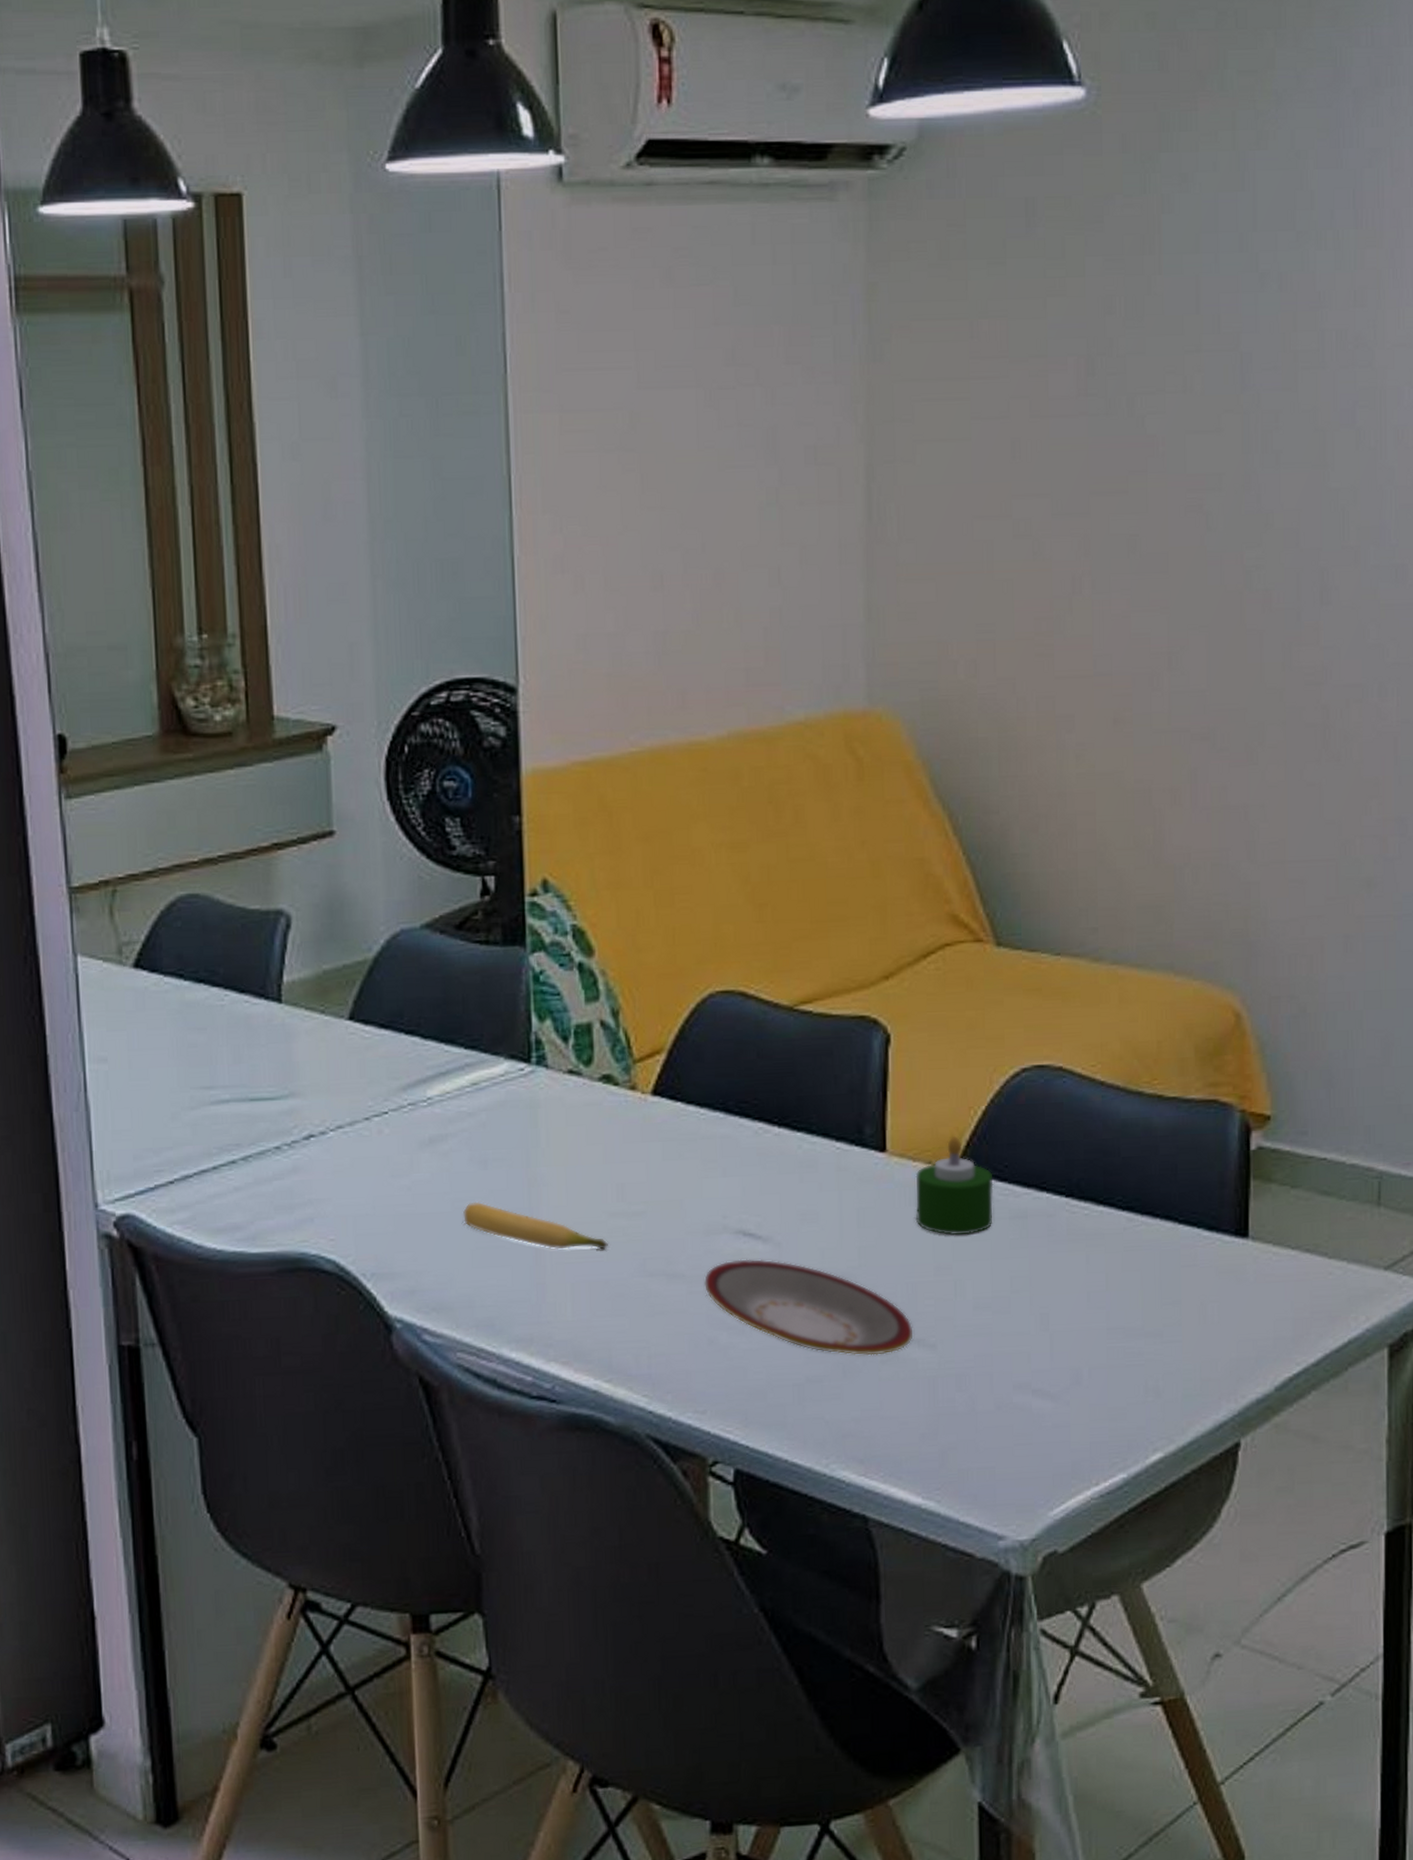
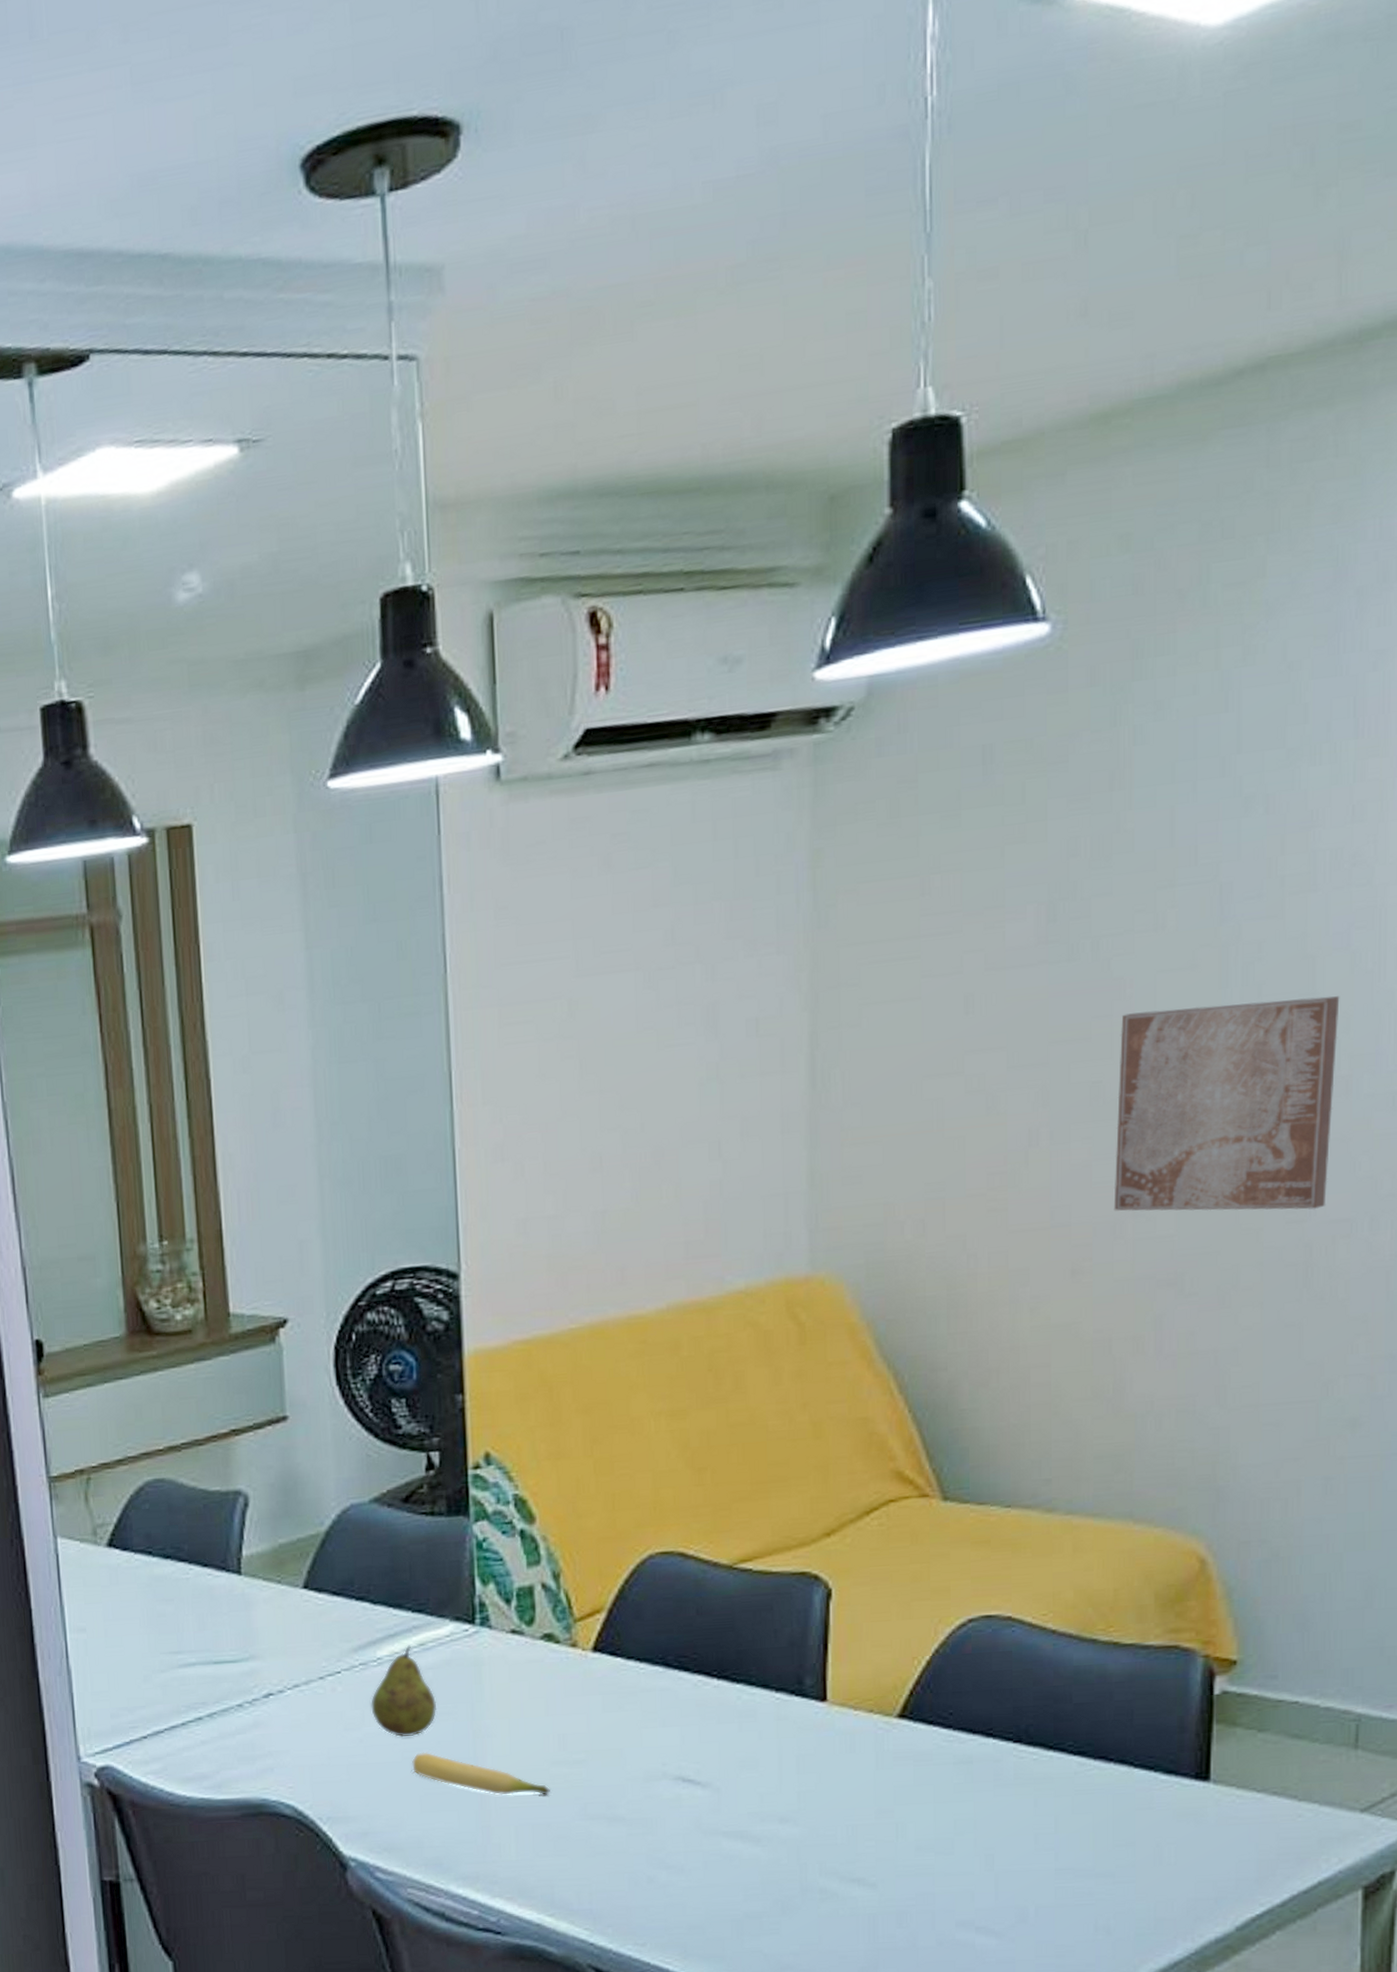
fruit: none [420,1084,491,1186] -> present [371,1645,437,1738]
plate: present [704,1259,913,1356] -> none [644,1803,853,1894]
candle: present [915,1136,994,1235] -> none [856,1686,938,1780]
wall art: none [1151,469,1348,674] -> present [1113,996,1340,1211]

